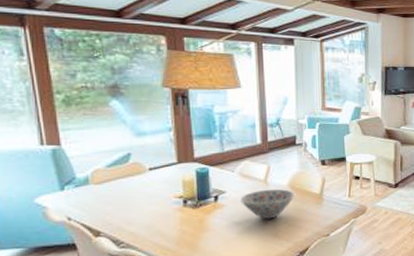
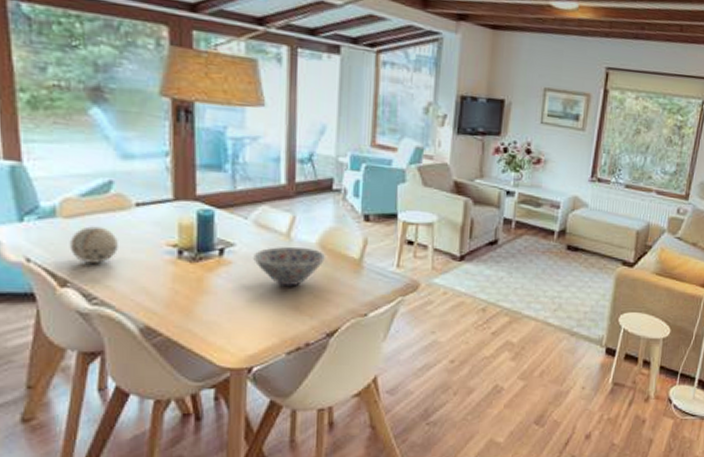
decorative ball: none [100,188,137,218] -> present [70,226,118,265]

